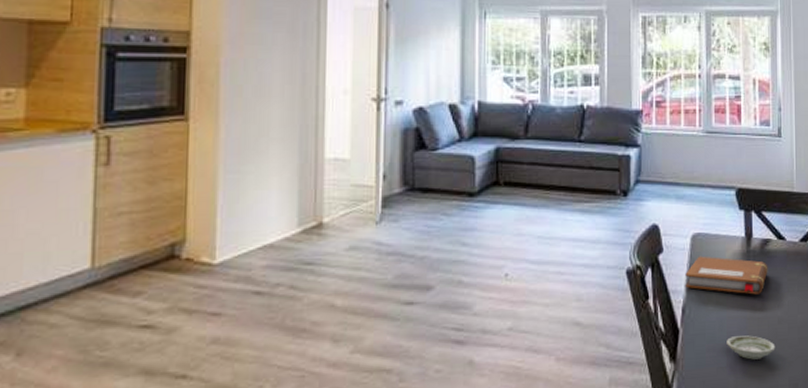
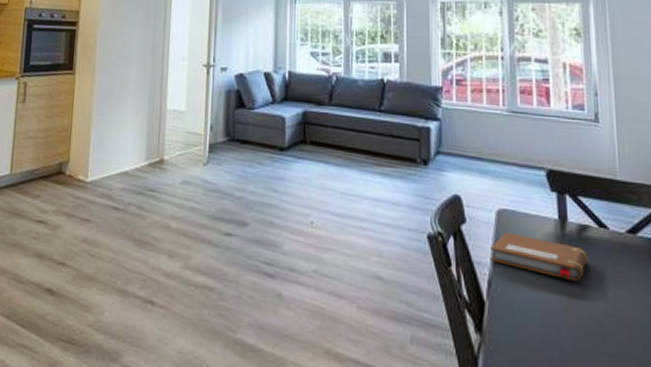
saucer: present [727,335,776,360] -> none [540,320,600,350]

